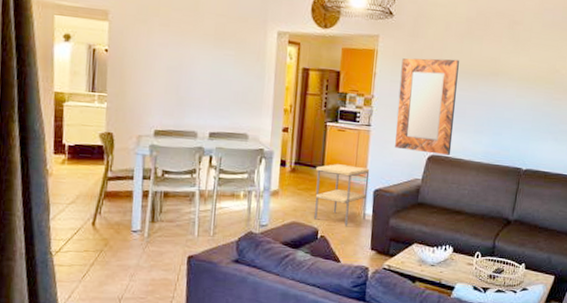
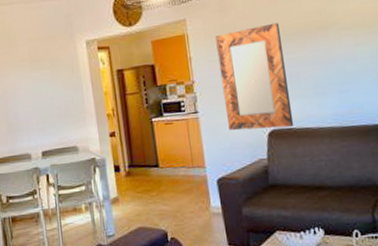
side table: present [314,164,370,227] -> none [151,157,215,224]

